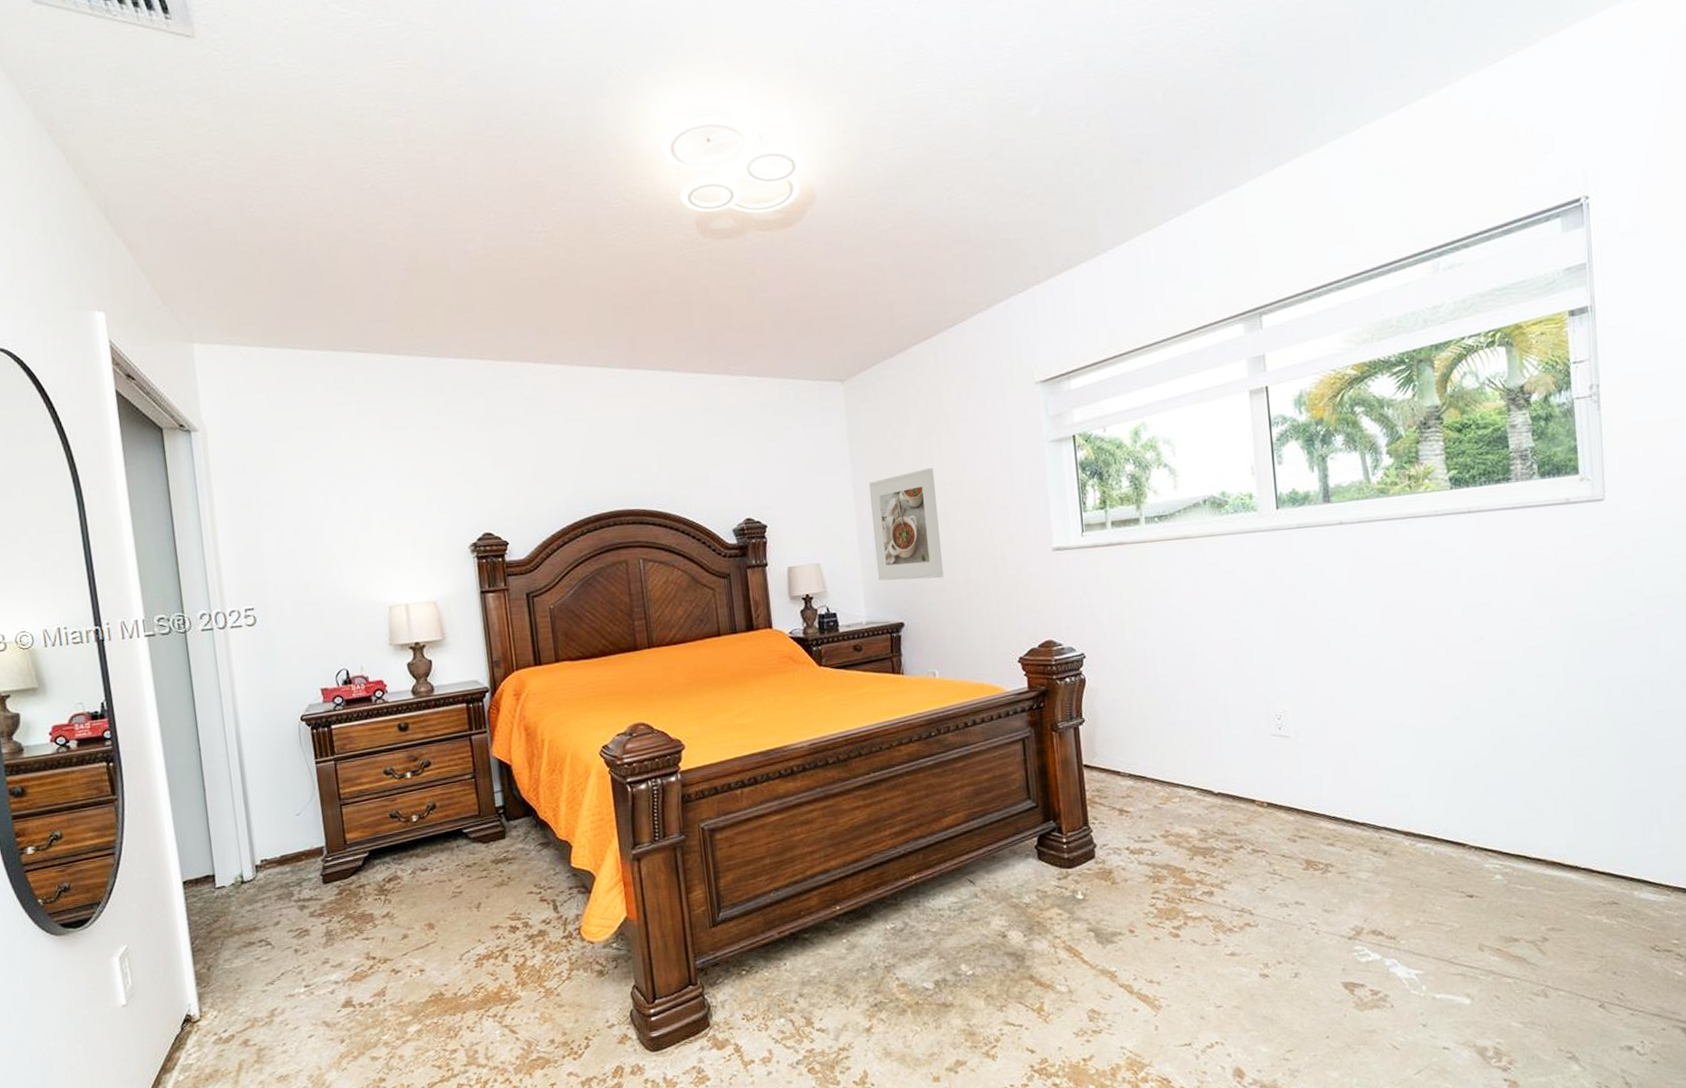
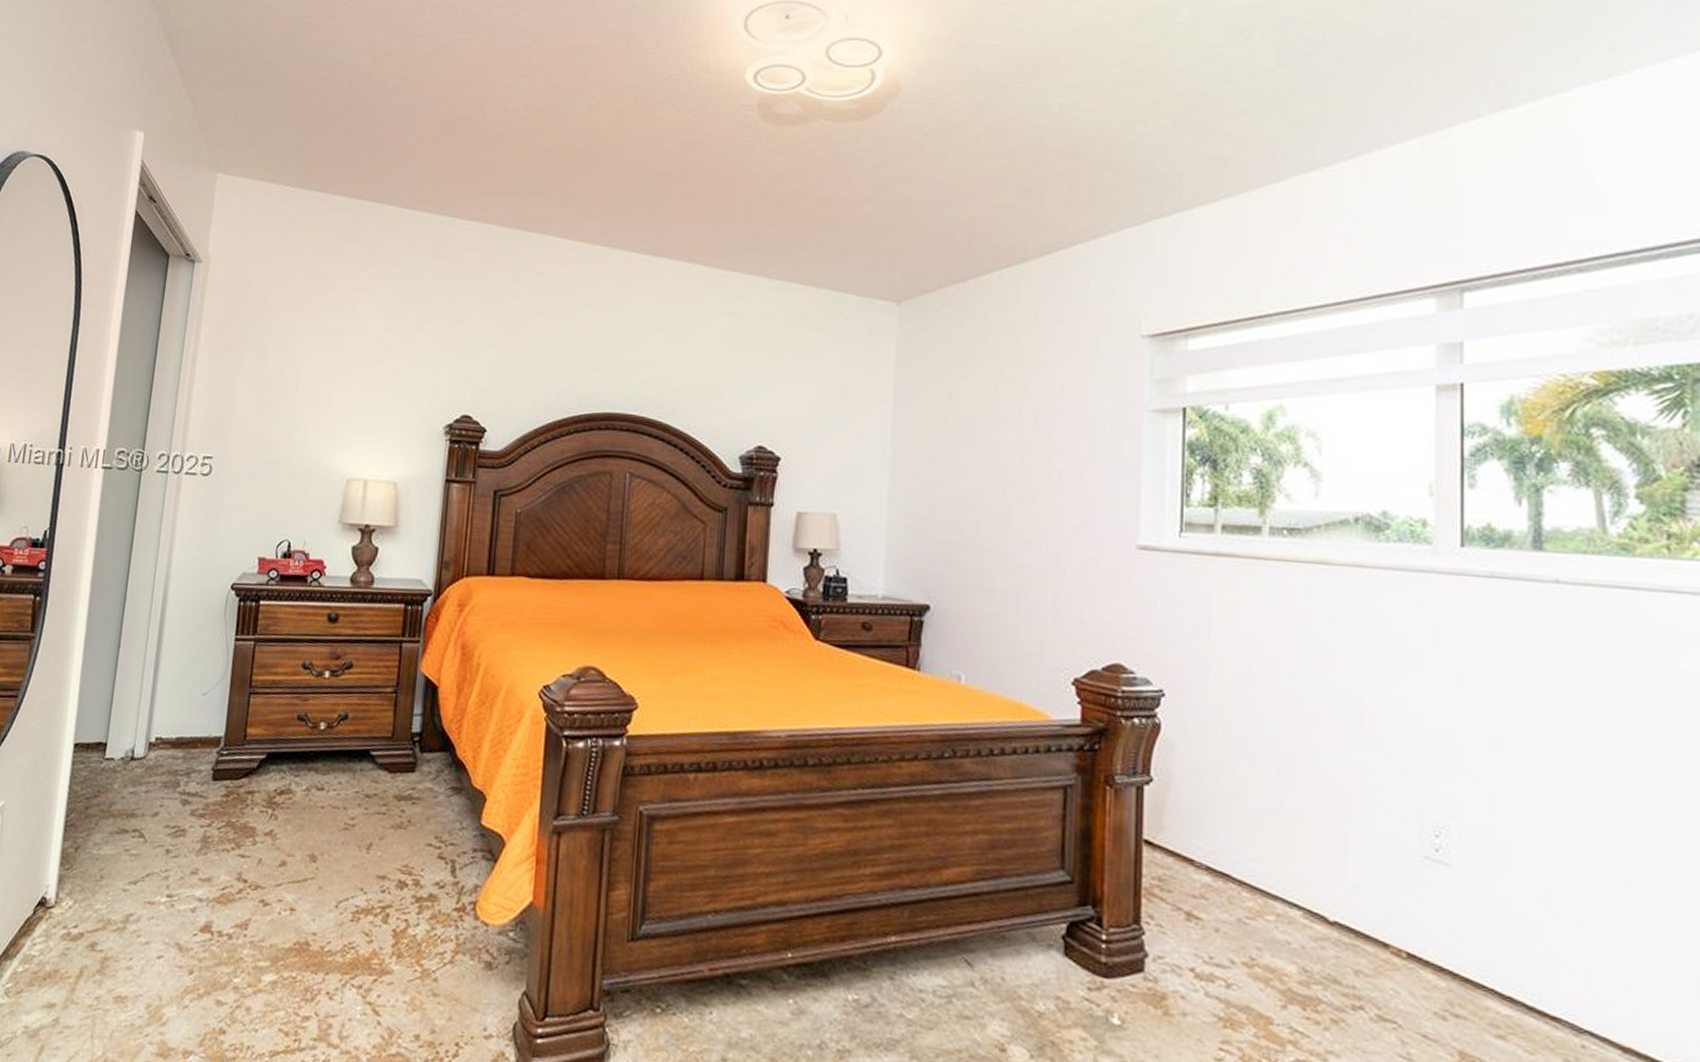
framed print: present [869,468,944,581] -> none [906,420,996,559]

